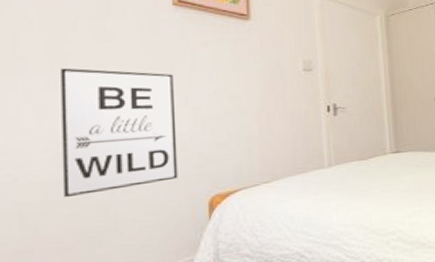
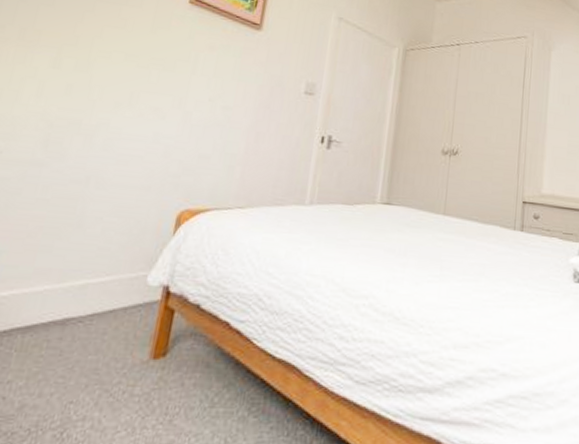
wall art: present [59,67,178,198] -> none [38,48,173,184]

